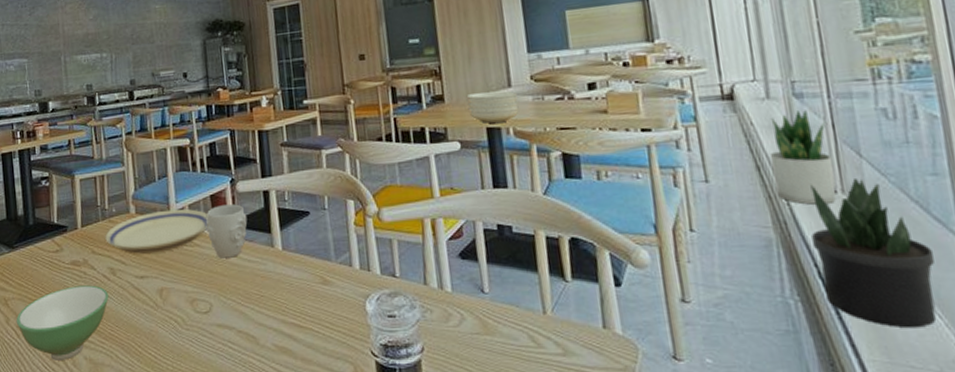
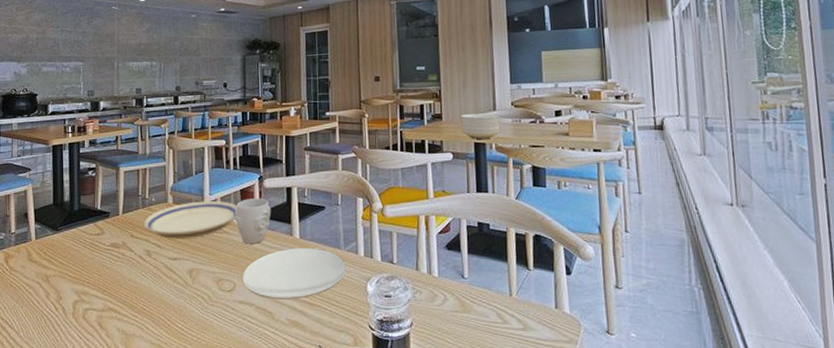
bowl: present [16,285,110,361] -> none [55,265,144,332]
plate: none [219,260,339,322] -> present [242,247,346,300]
planter: present [769,110,837,205] -> none [686,141,733,214]
planter: present [810,179,937,329] -> none [713,195,798,311]

